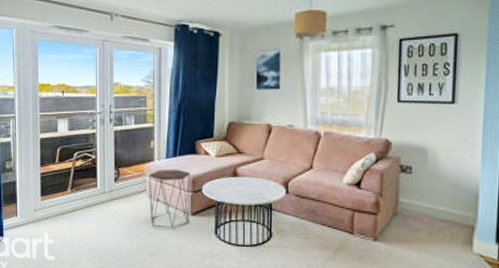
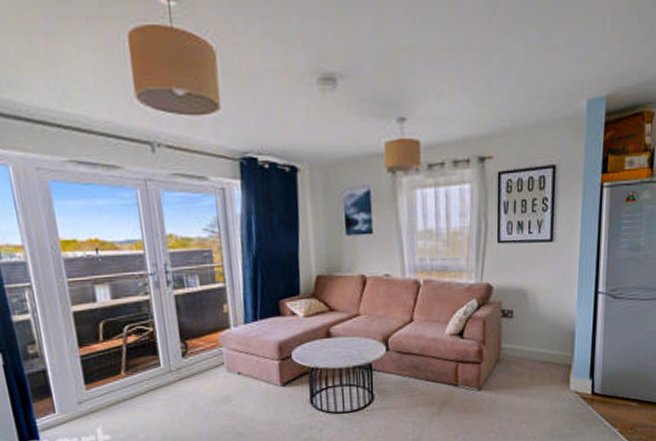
side table: present [149,169,191,229] -> none [225,335,280,404]

